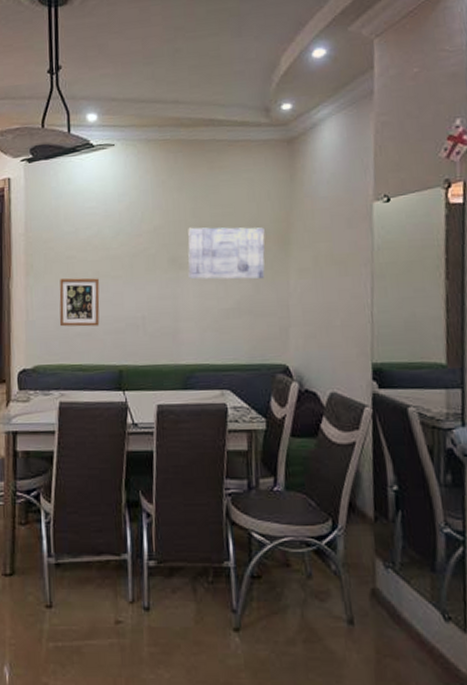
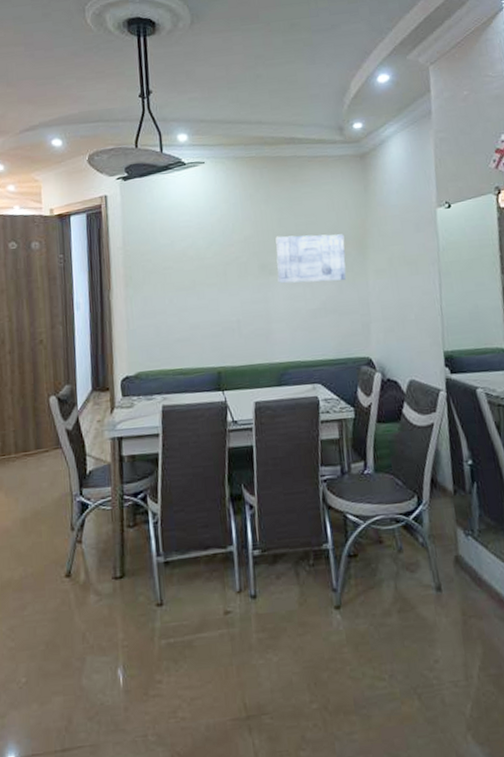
picture frame: present [59,278,100,327] -> none [158,286,198,334]

